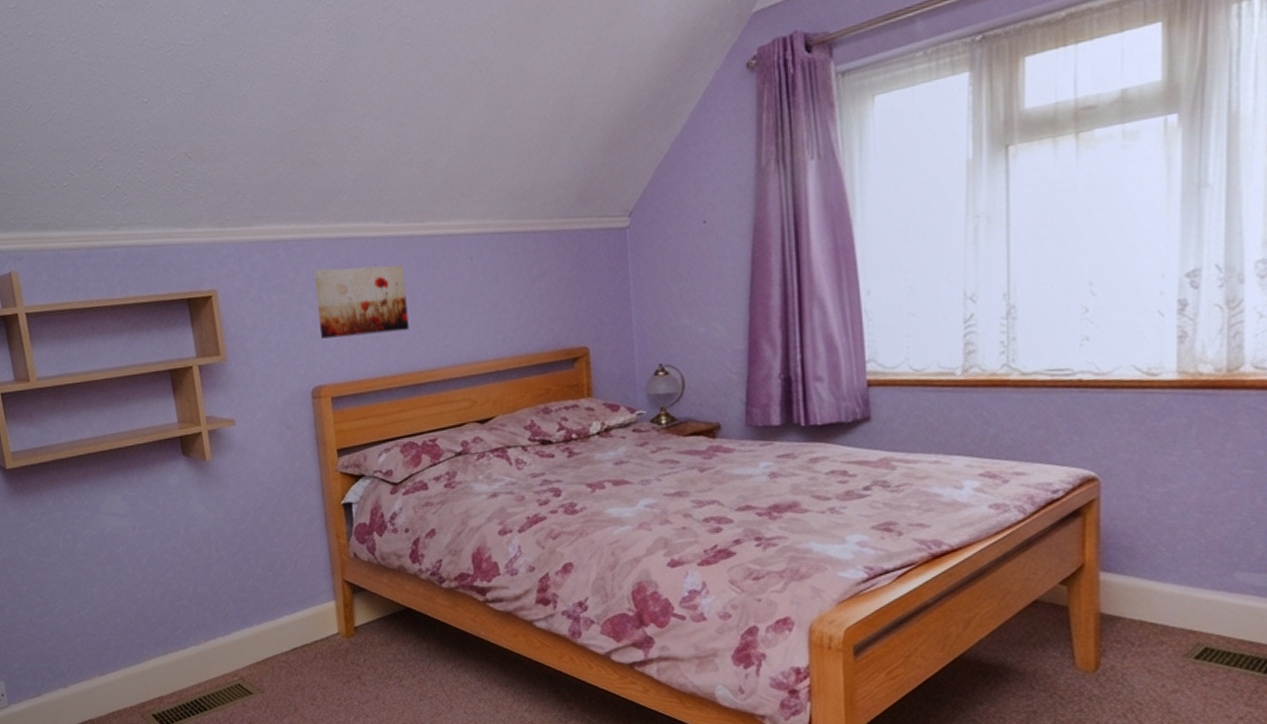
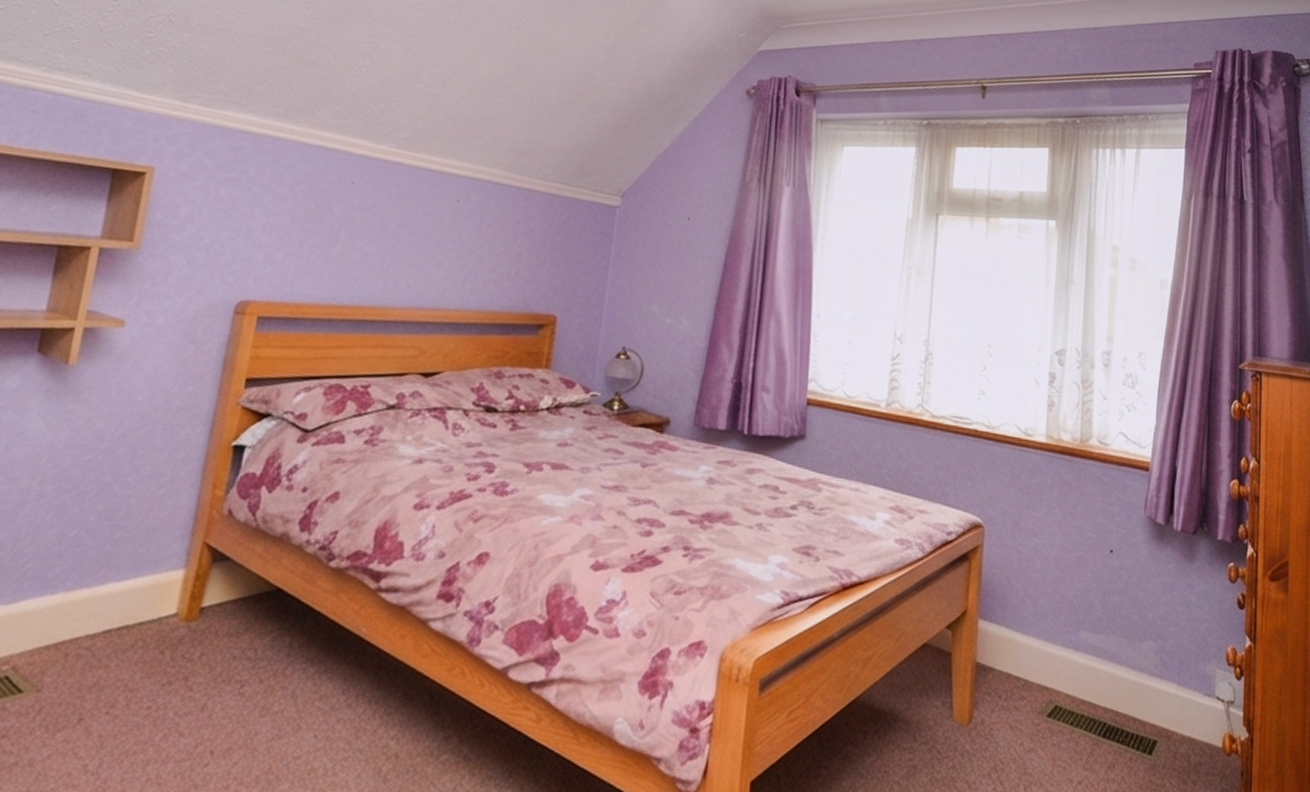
wall art: present [313,265,409,339] -> none [265,173,383,260]

